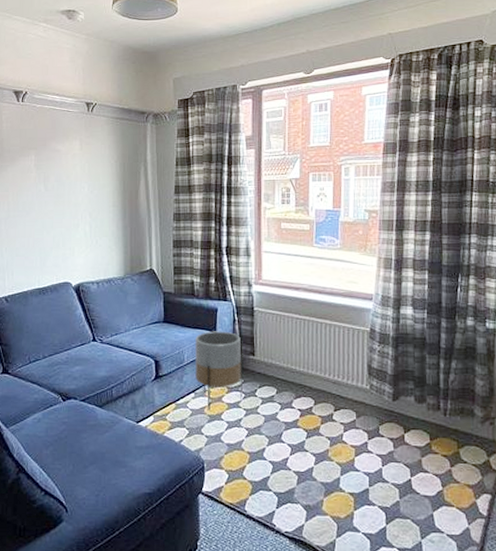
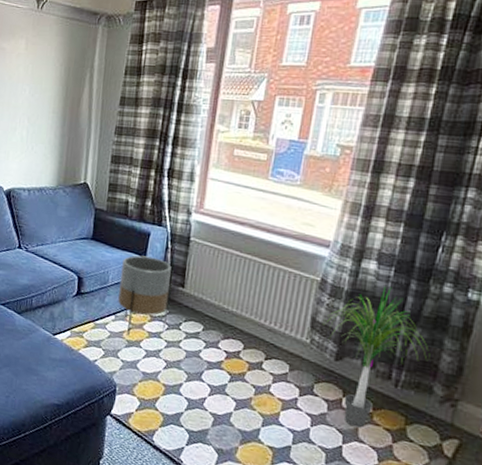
potted plant: none [377,327,465,459] -> present [322,286,429,428]

